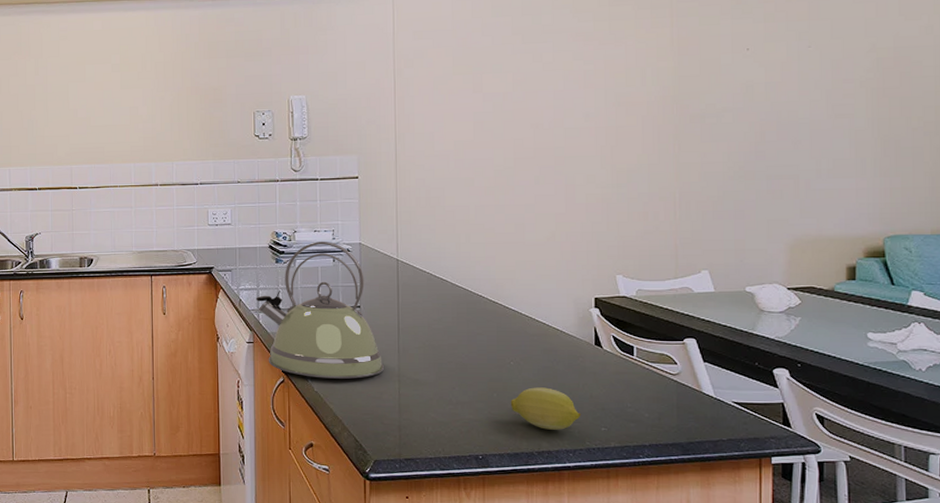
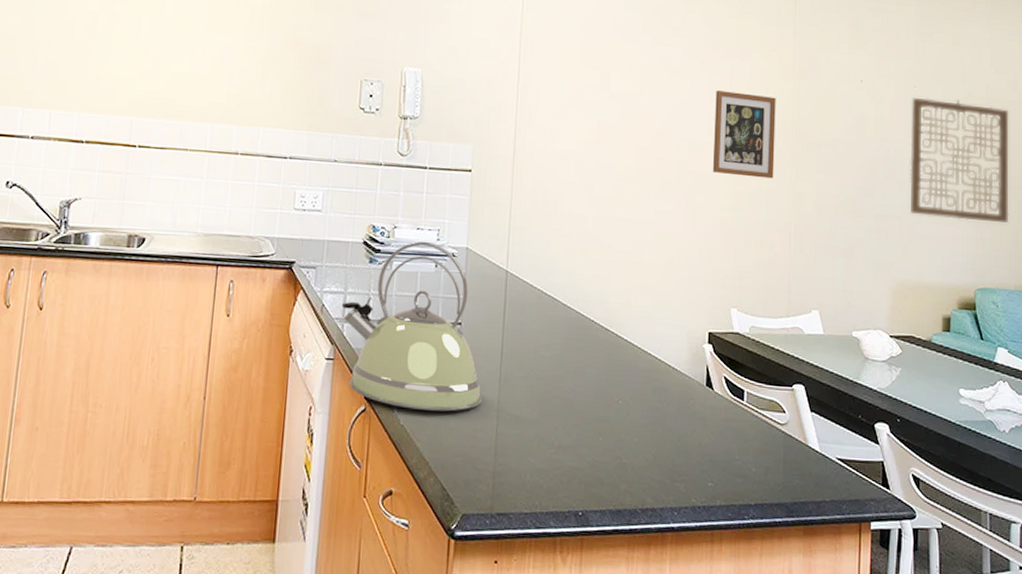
fruit: present [510,387,581,430] -> none [616,432,689,484]
picture frame: none [590,77,655,155] -> present [713,90,776,179]
wall art: none [805,53,924,172] -> present [910,98,1009,223]

